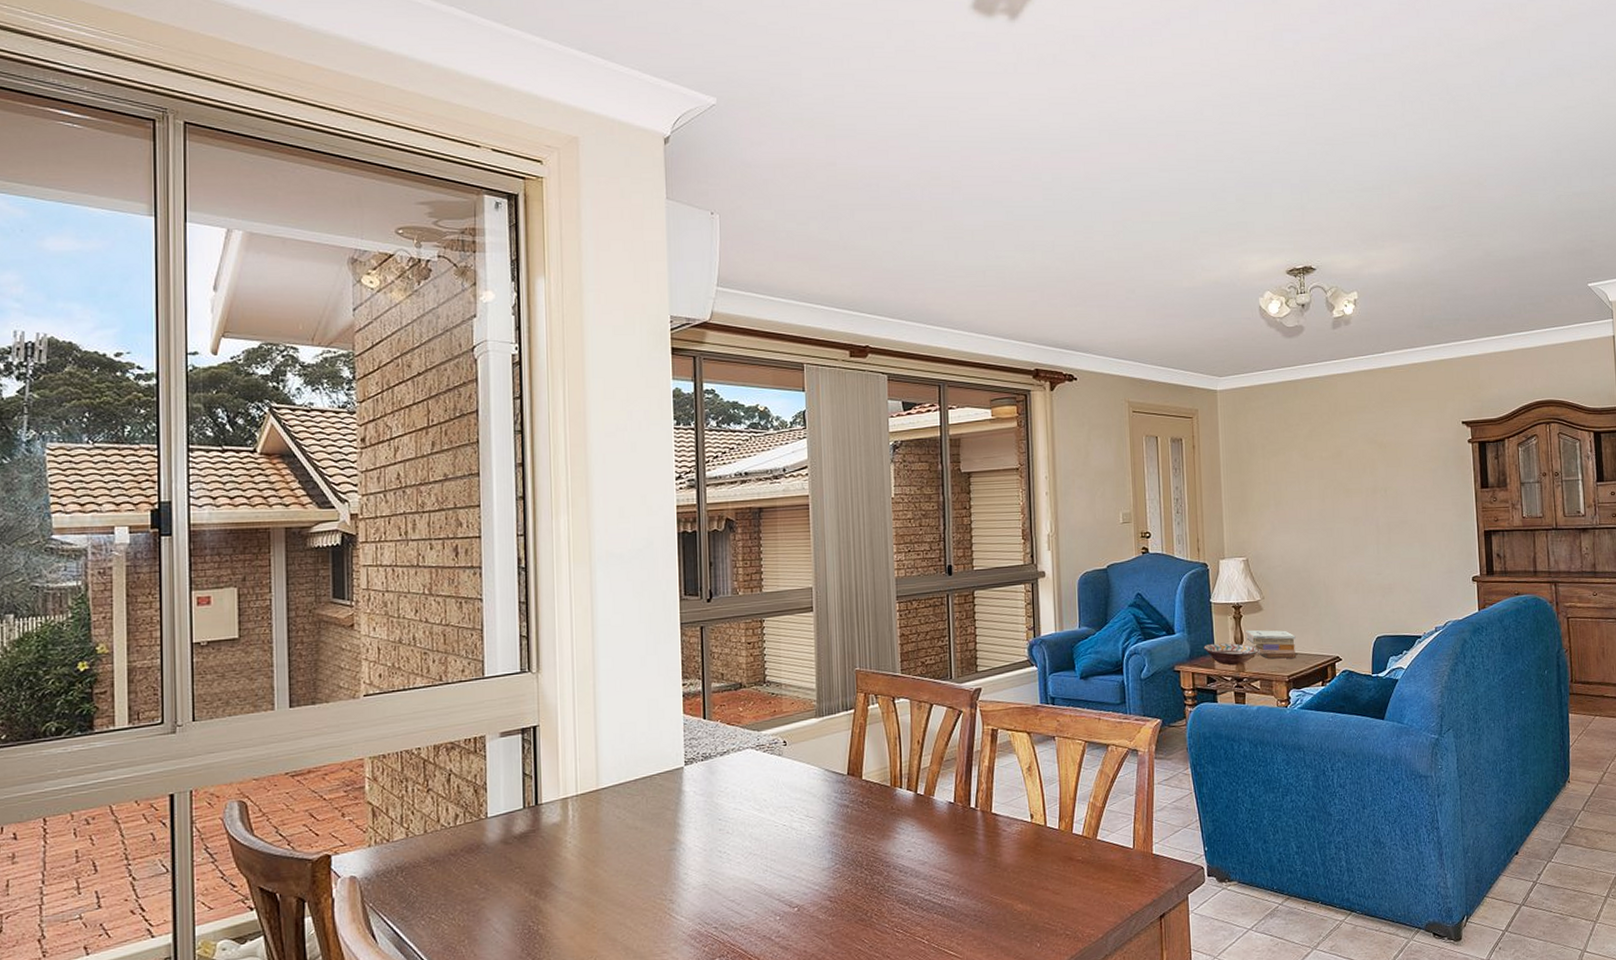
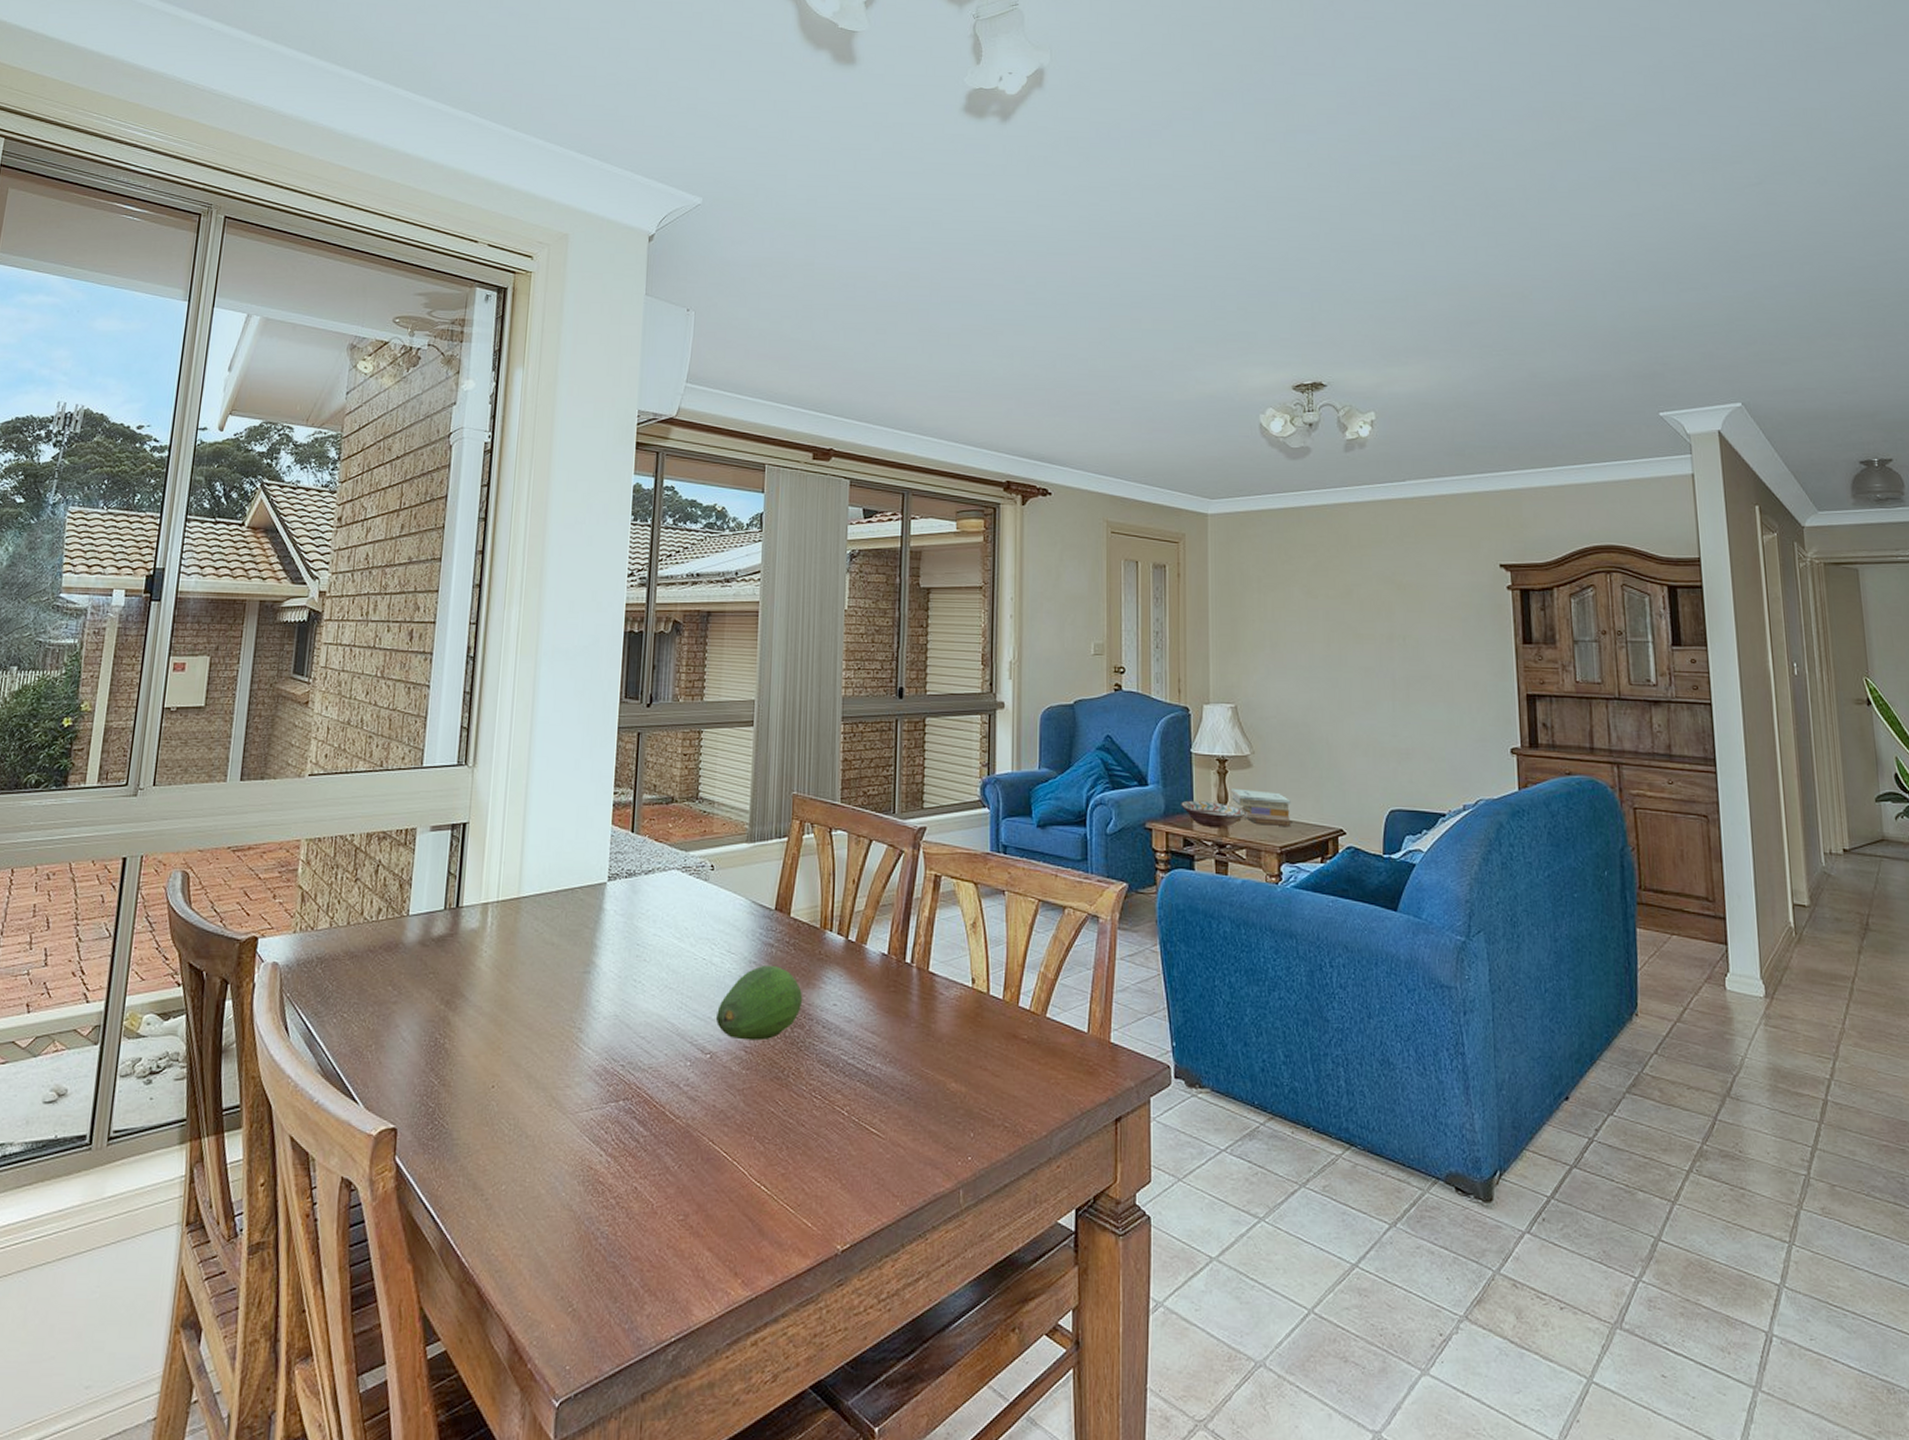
fruit: none [800,824,880,892] -> present [715,966,803,1041]

